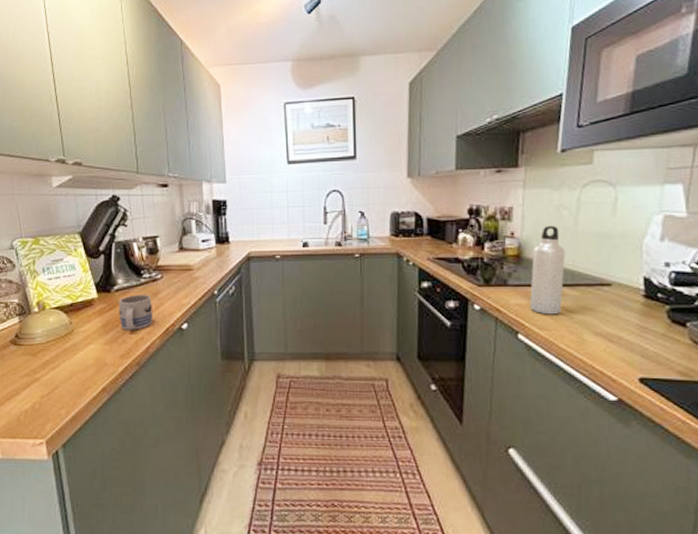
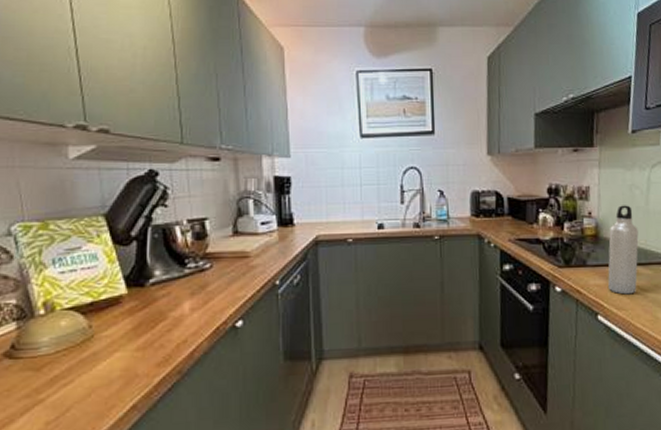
mug: present [119,294,153,330] -> none [155,288,200,332]

